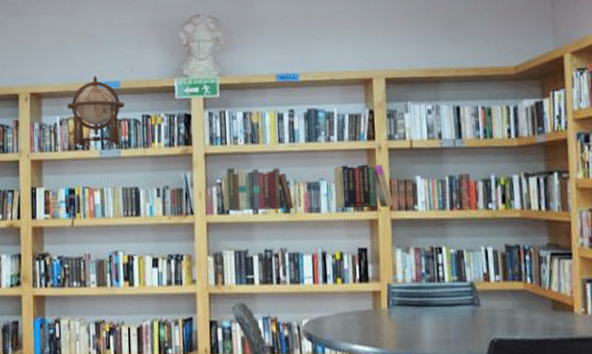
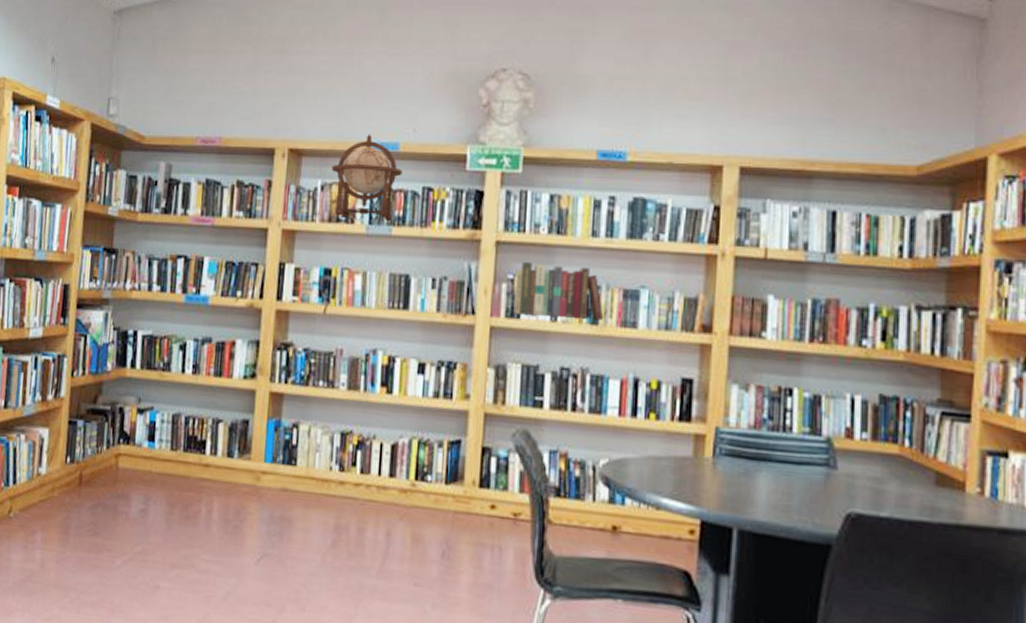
books: present [334,164,394,209] -> none [658,272,734,331]

